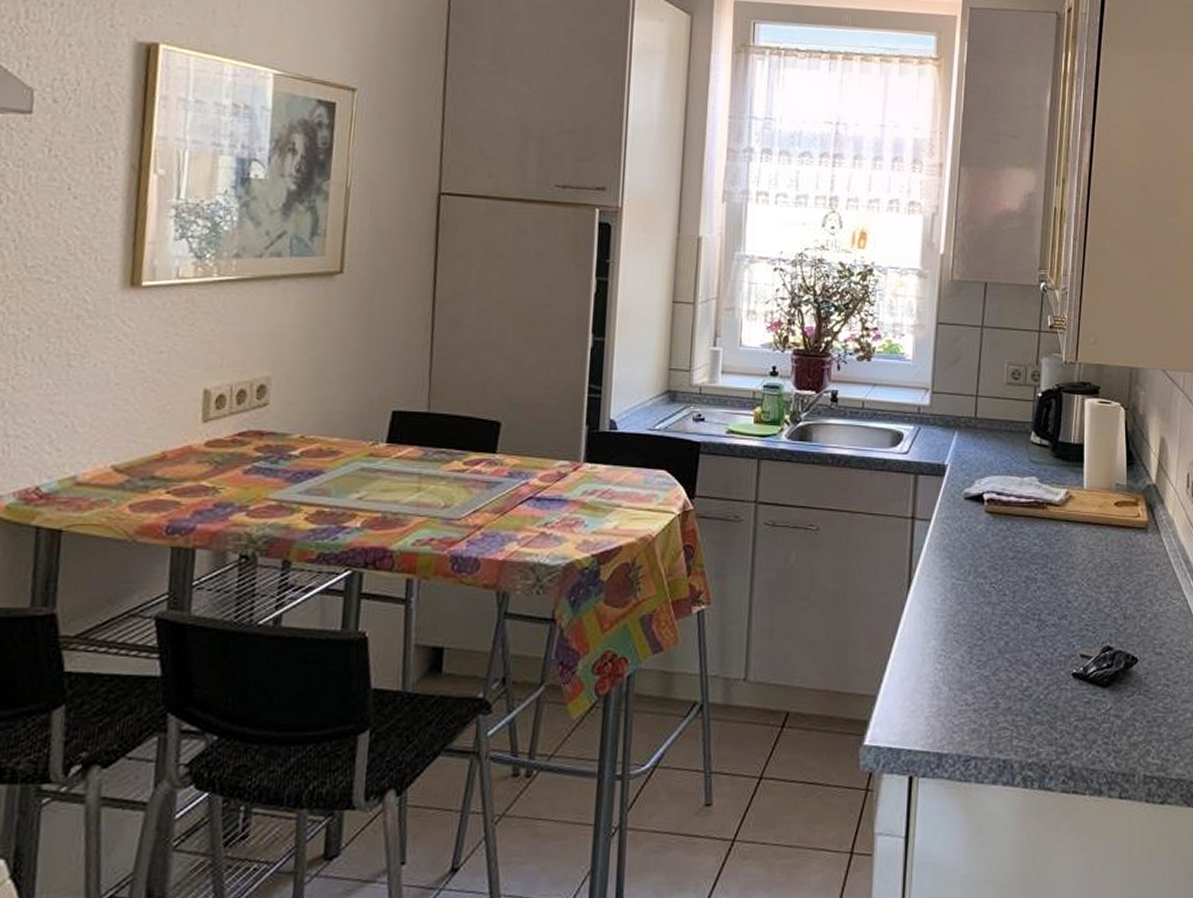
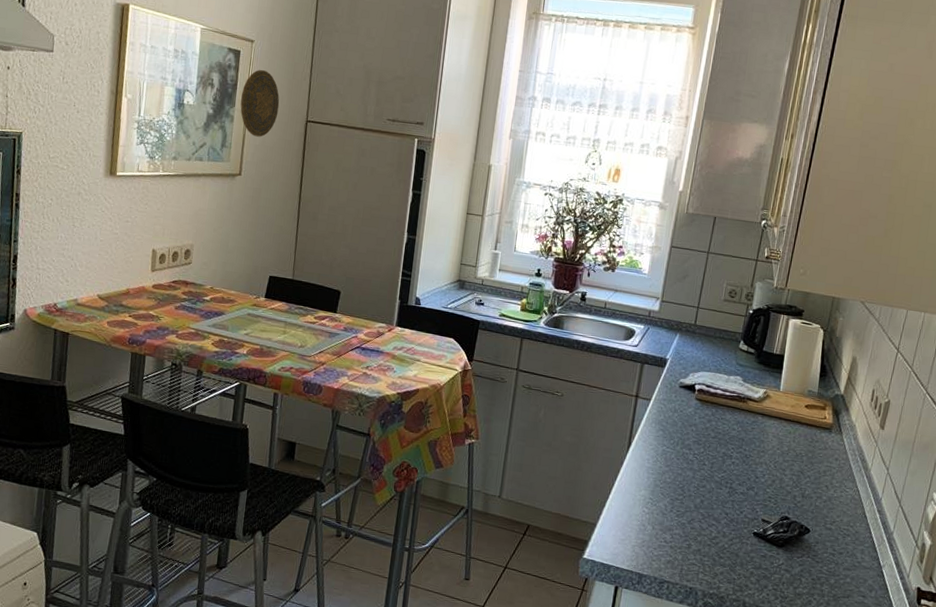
decorative plate: none [338,128,398,219] -> present [240,70,280,137]

